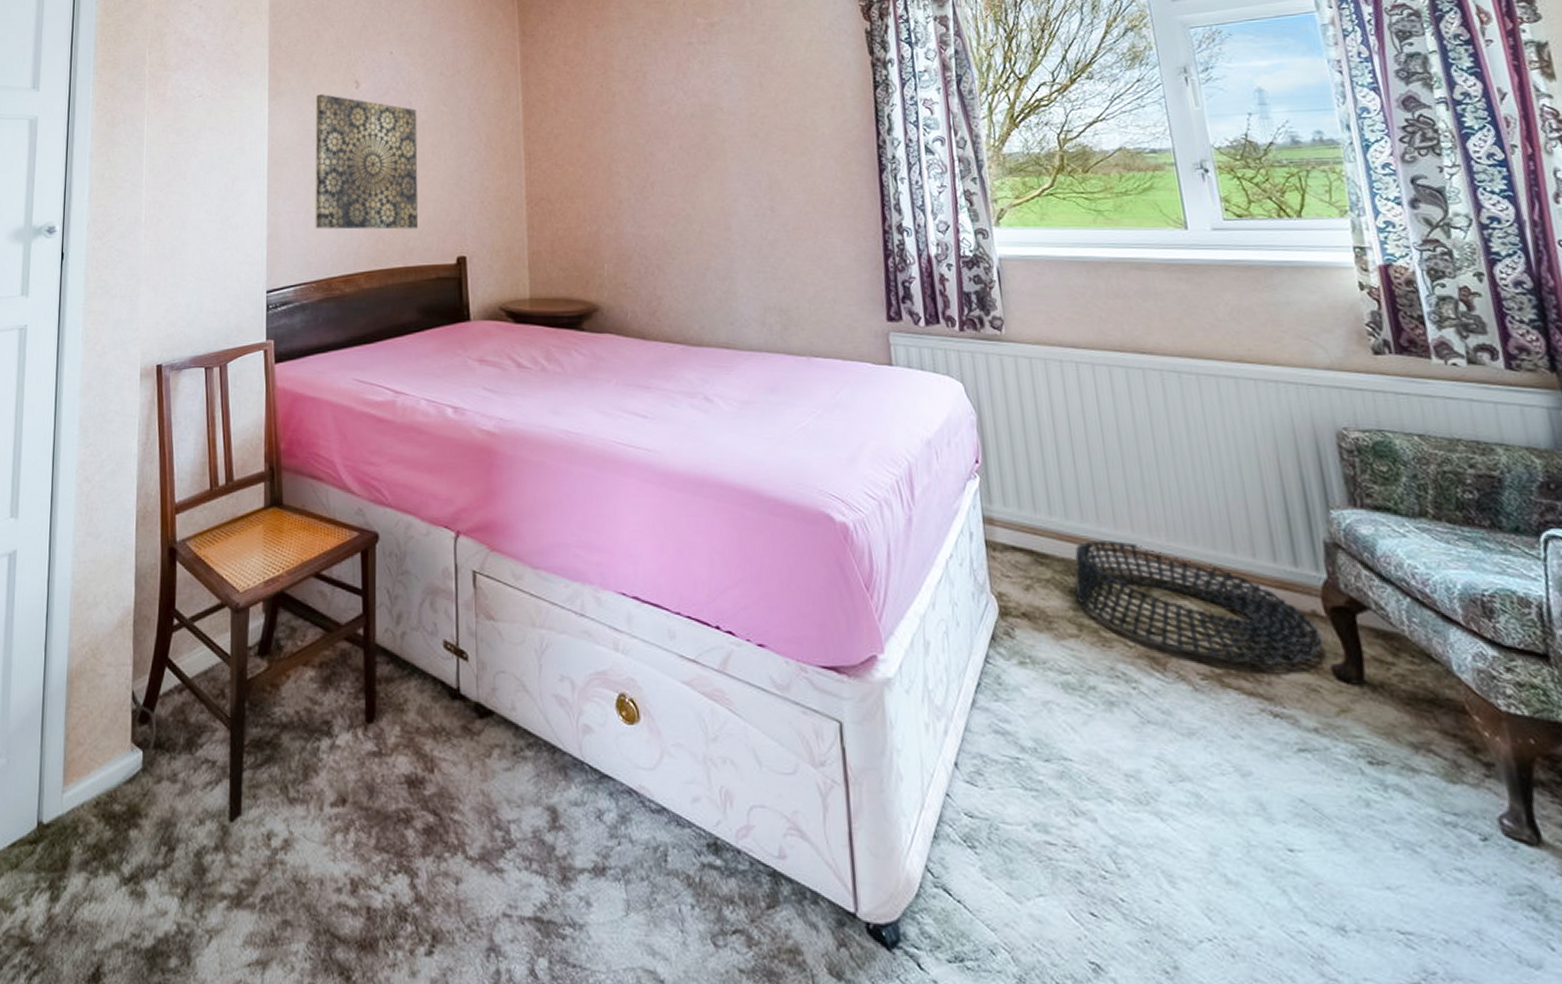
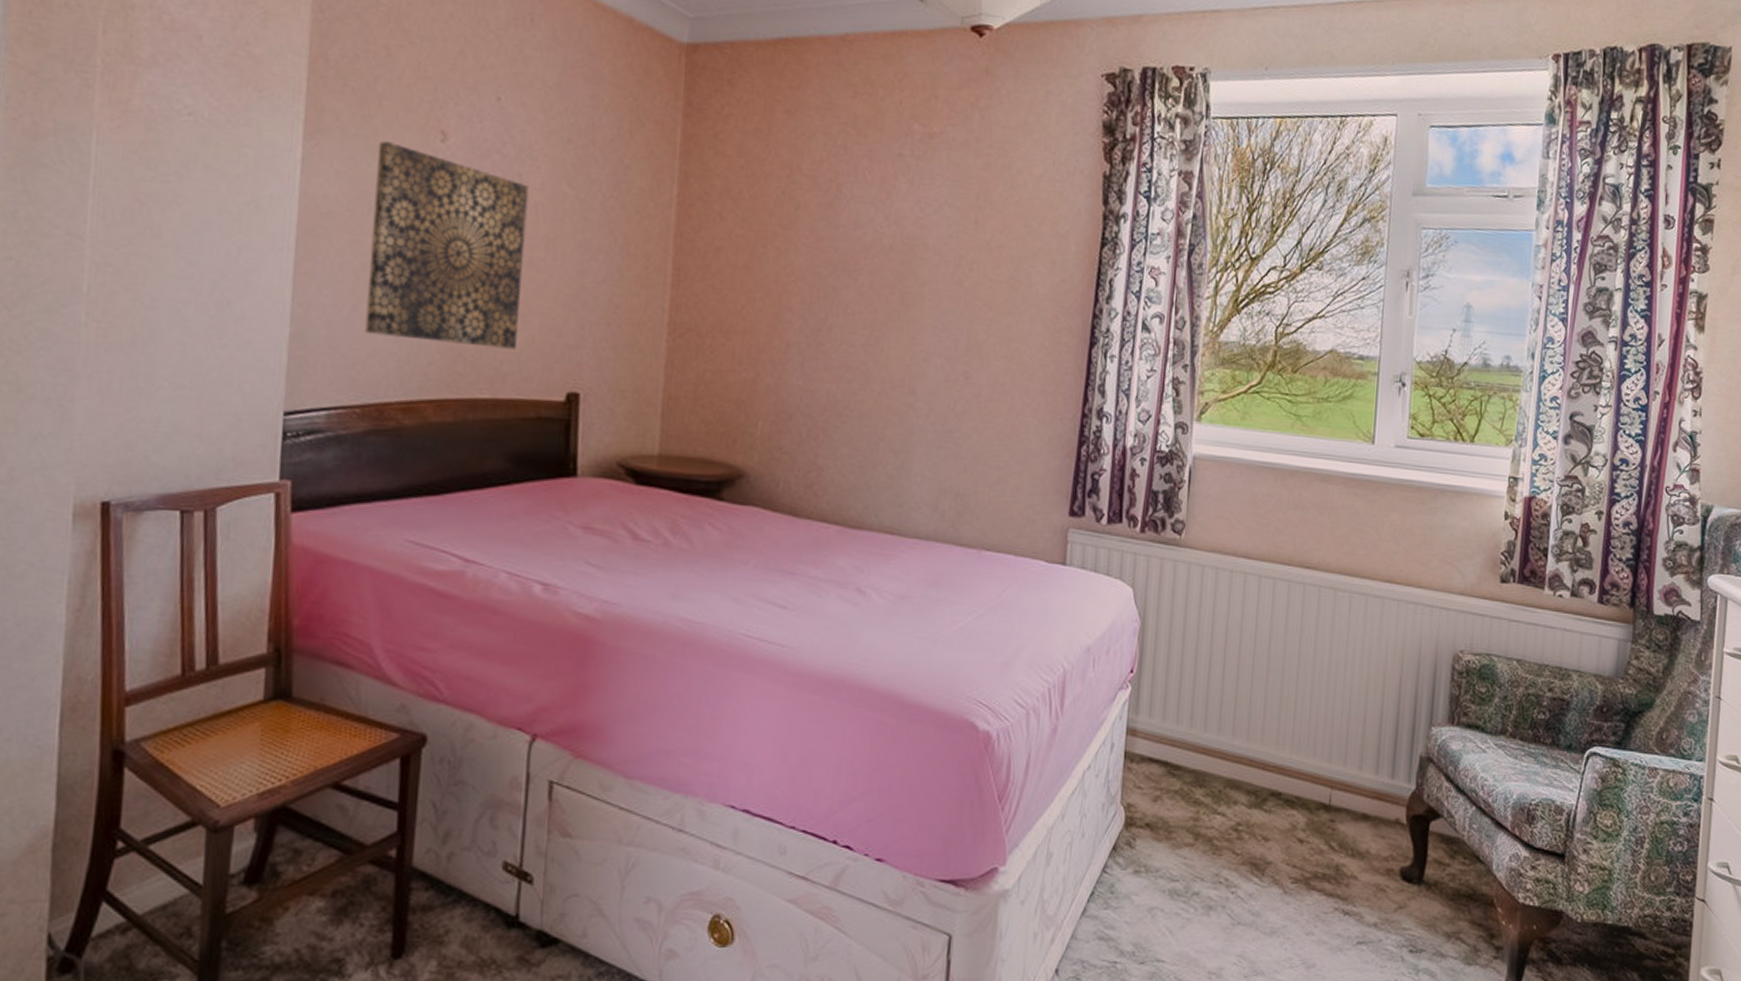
basket: present [1074,540,1322,667] -> none [1198,753,1398,870]

